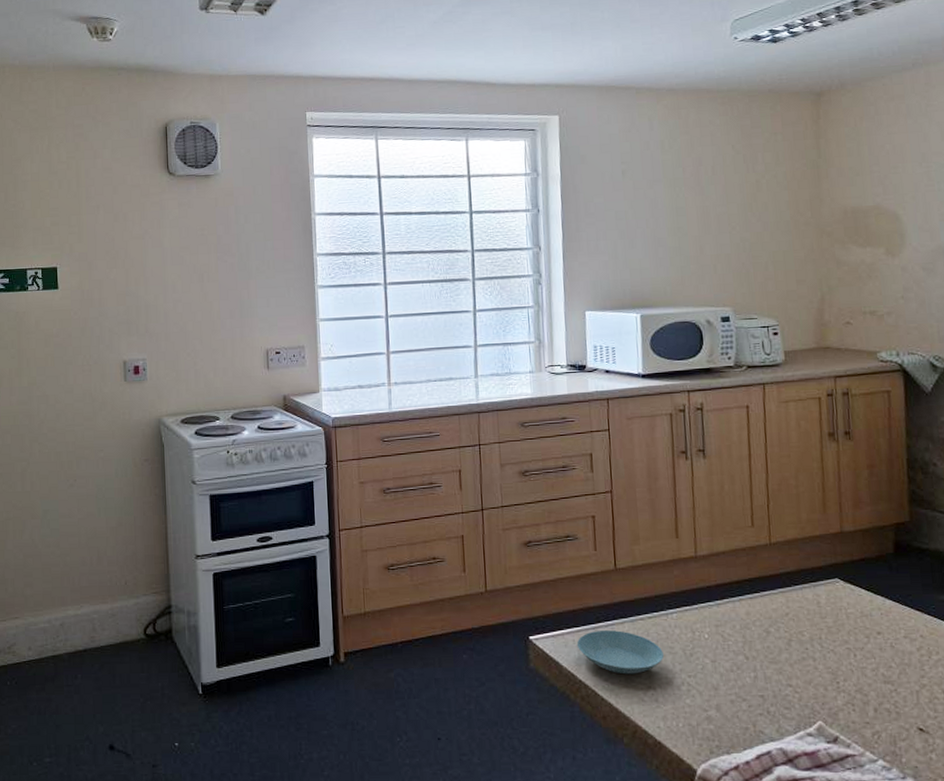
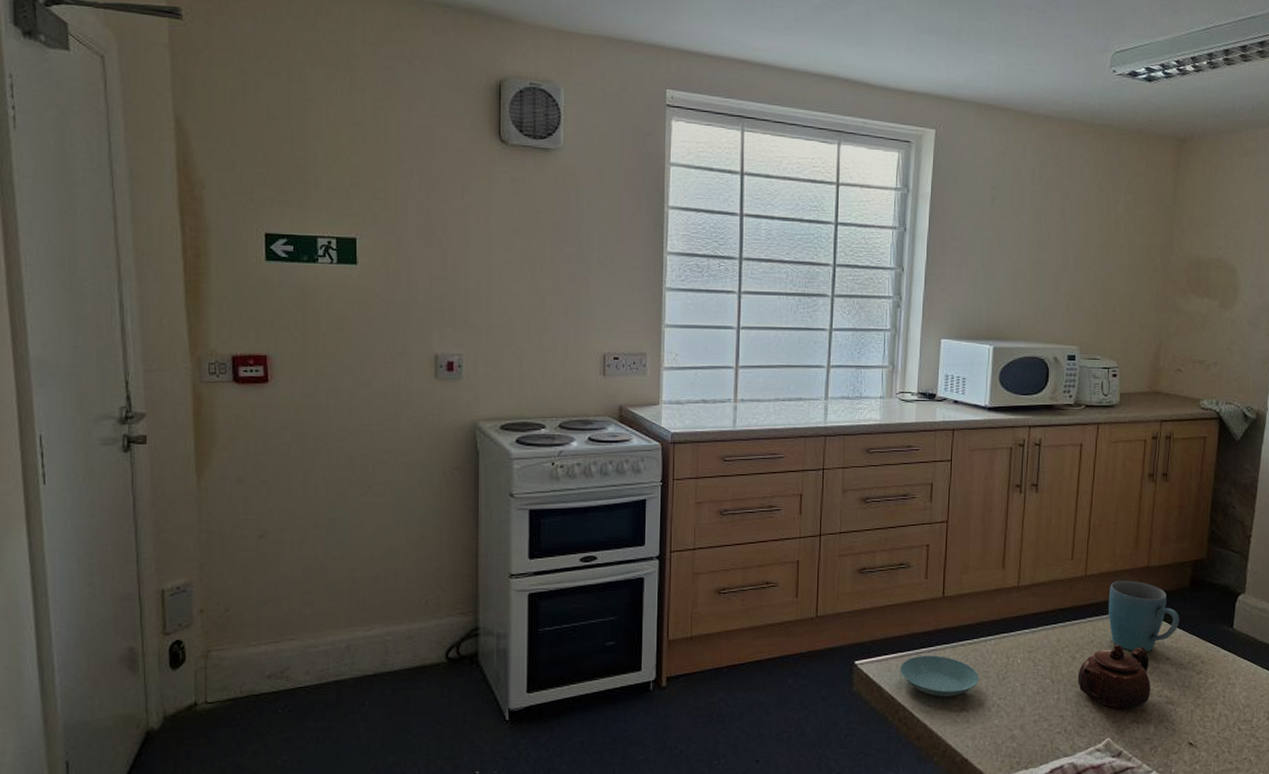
teapot: none [774,617,863,691] -> present [1077,644,1150,711]
mug: none [799,547,887,625] -> present [1108,580,1179,652]

